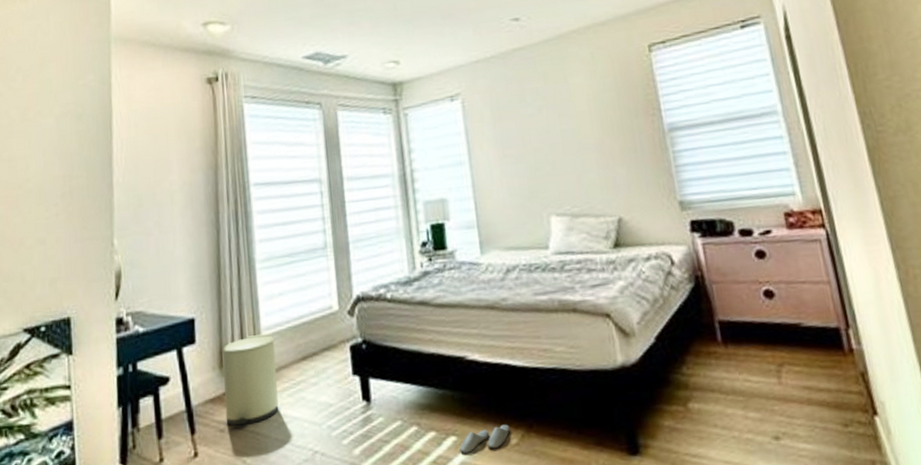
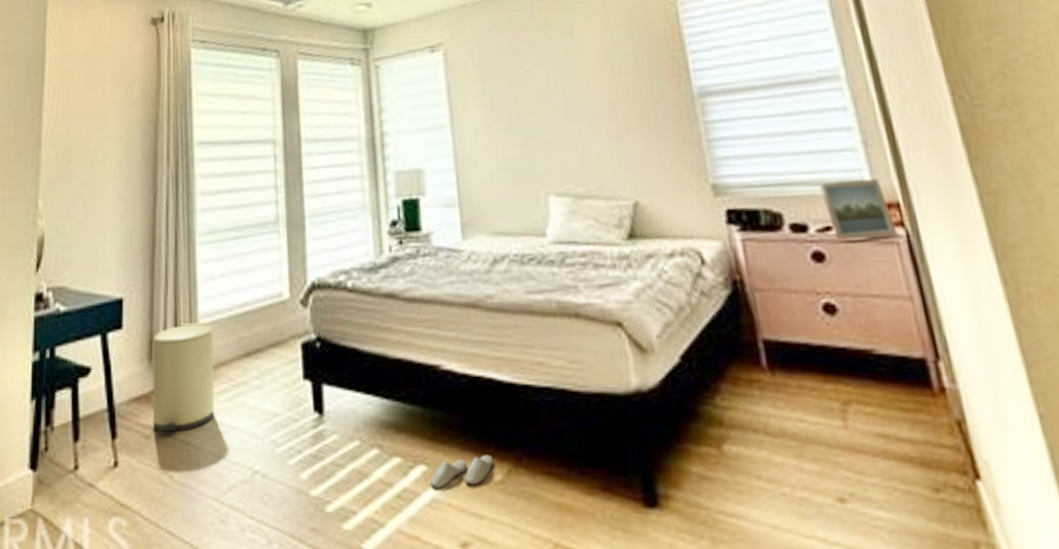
picture frame: none [761,192,821,240] -> present [818,179,899,239]

